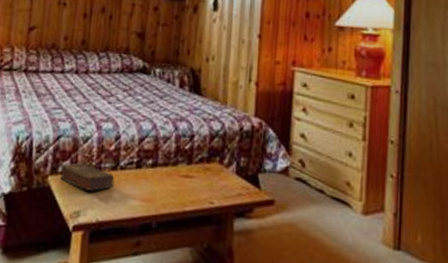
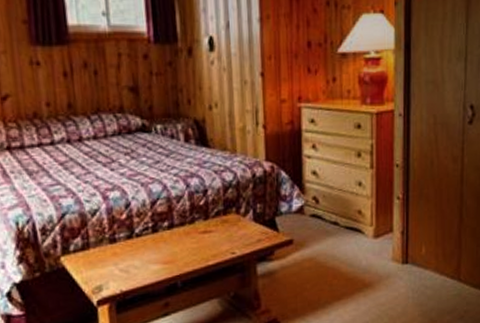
book: present [60,163,115,191] -> none [72,237,132,264]

